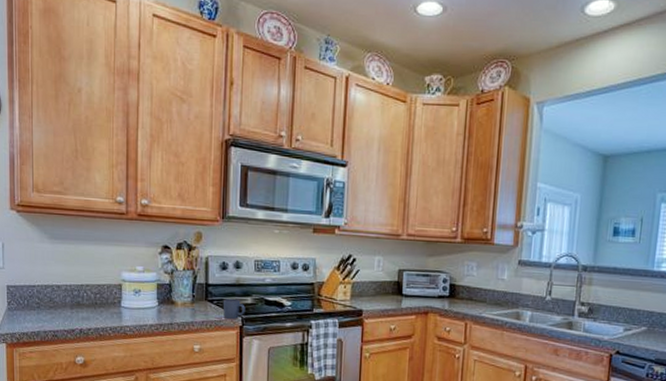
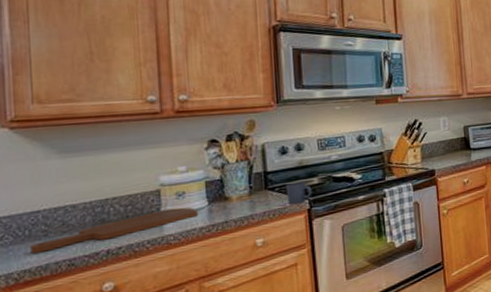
cutting board: none [28,302,149,321] -> present [30,207,198,254]

